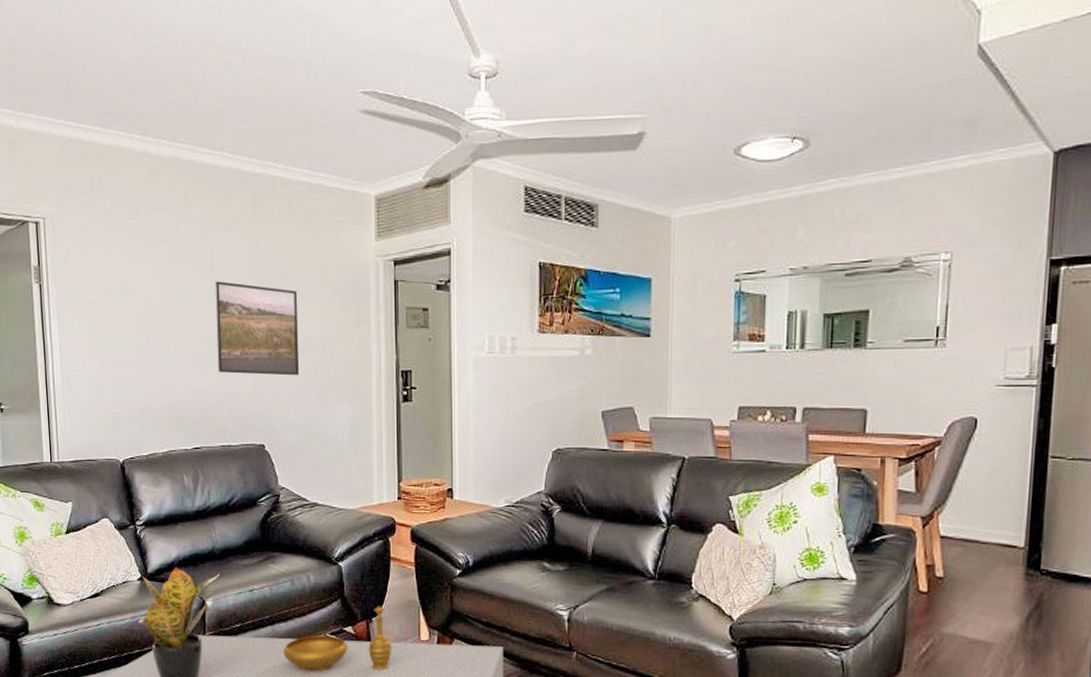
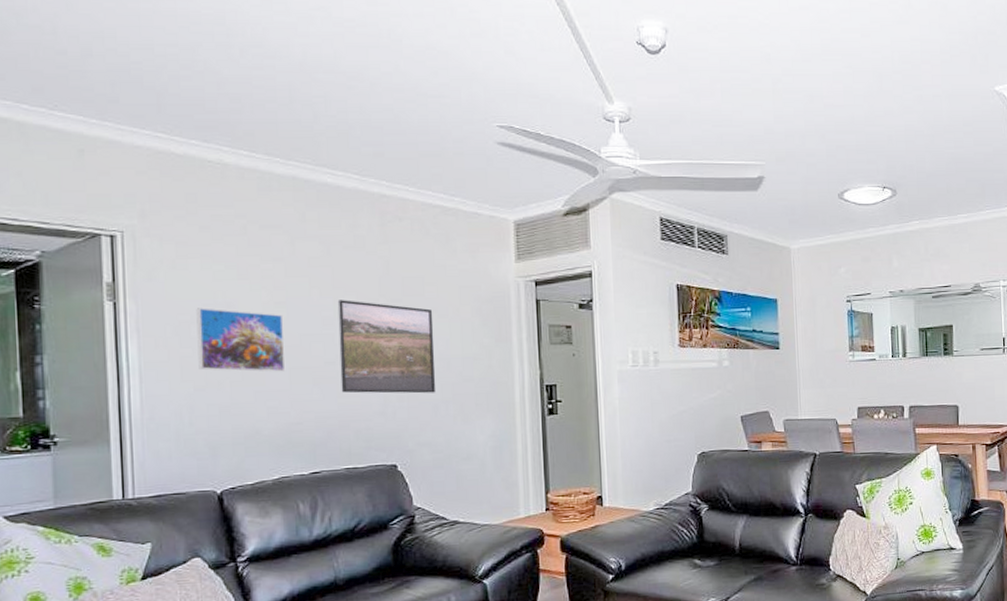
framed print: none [101,289,172,351] -> present [196,308,286,372]

